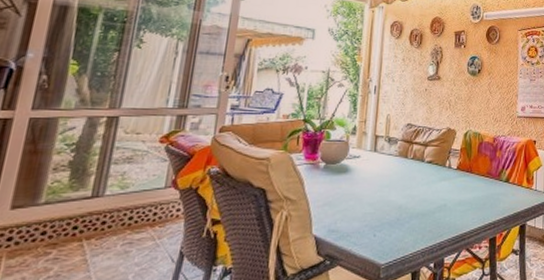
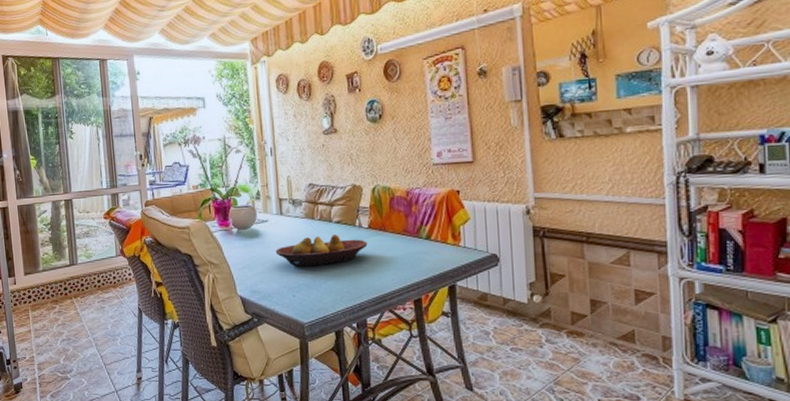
fruit bowl: none [362,174,455,205] -> present [275,234,368,267]

